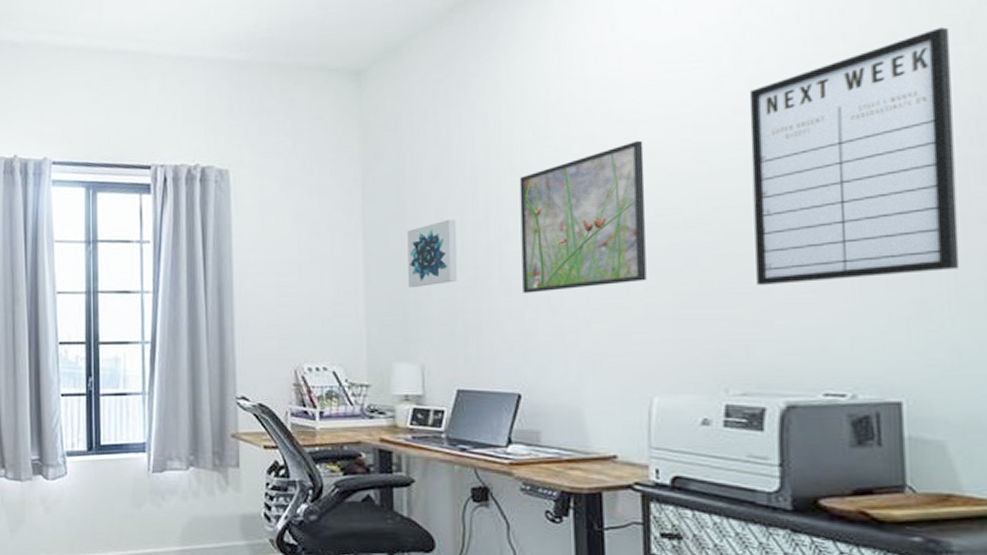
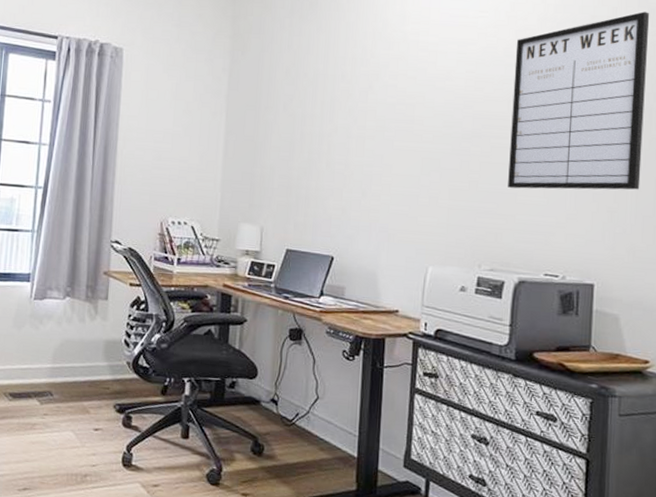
wall art: present [407,219,458,287] -> none [256,111,299,164]
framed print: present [519,140,647,293] -> none [343,66,440,178]

